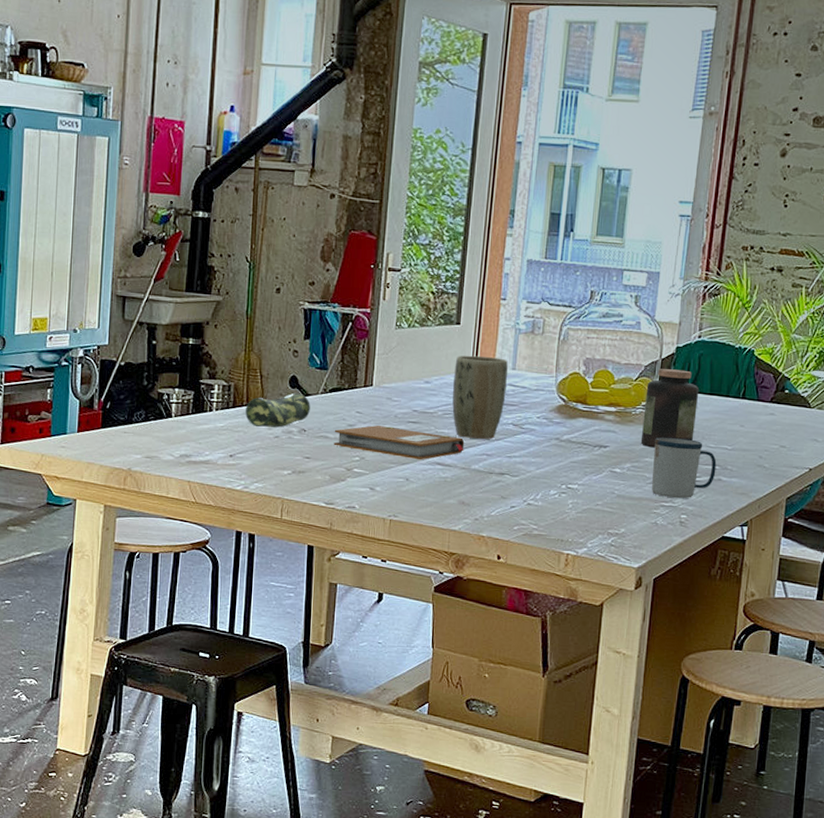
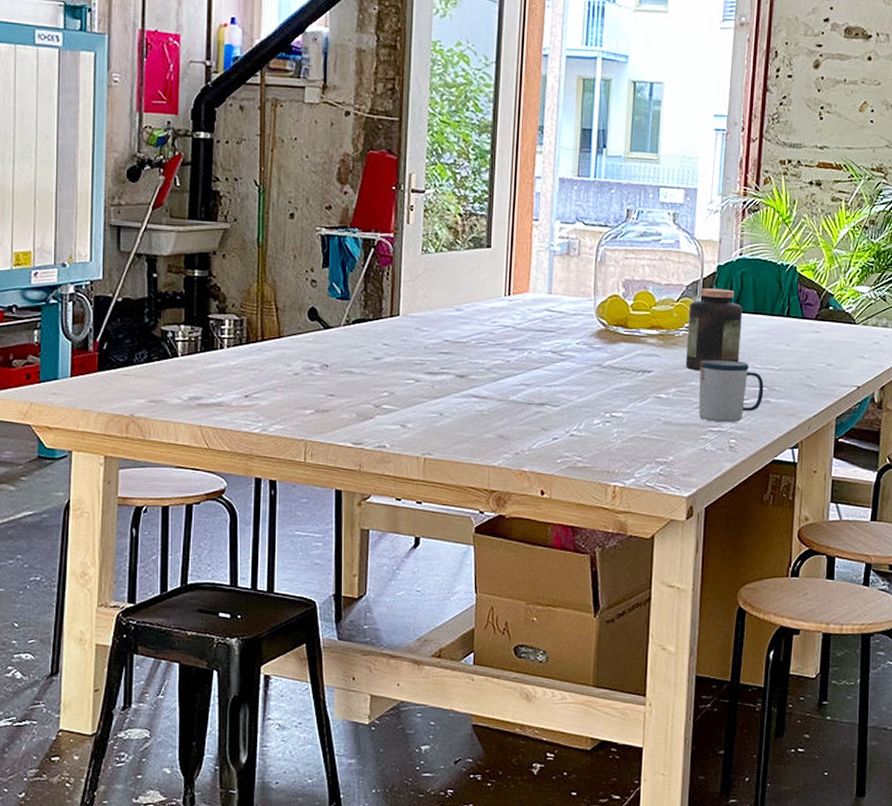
pencil case: present [246,392,310,428] -> none [261,325,332,365]
notebook: present [333,425,465,460] -> none [359,357,501,393]
plant pot: present [452,355,508,439] -> none [485,280,543,368]

